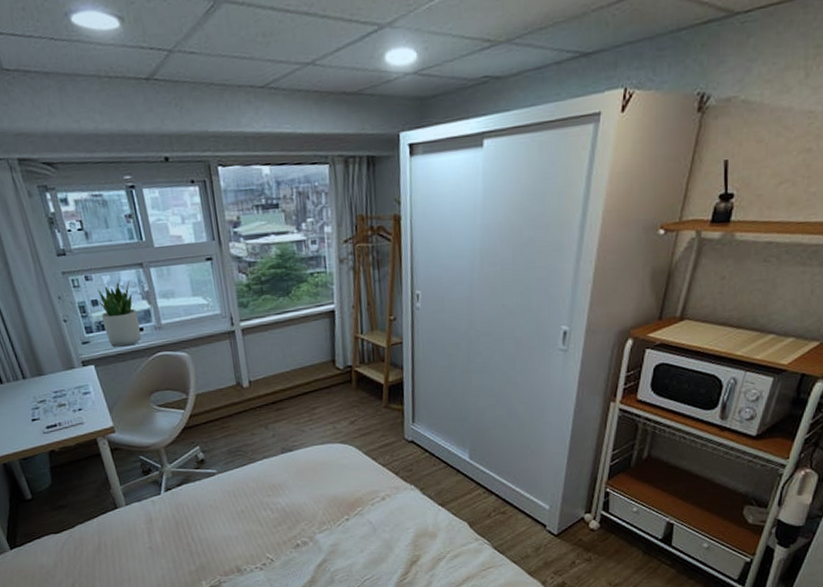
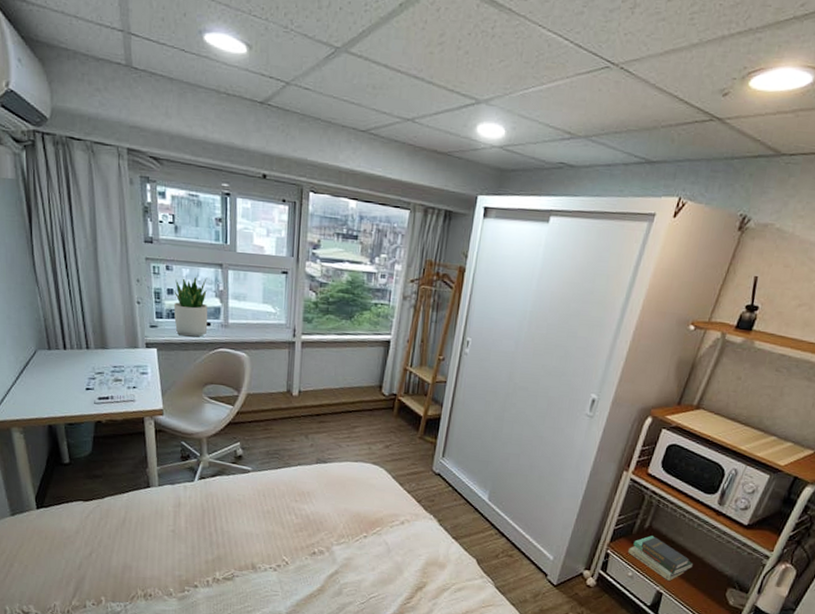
books: none [629,465,703,511] -> present [628,535,694,582]

